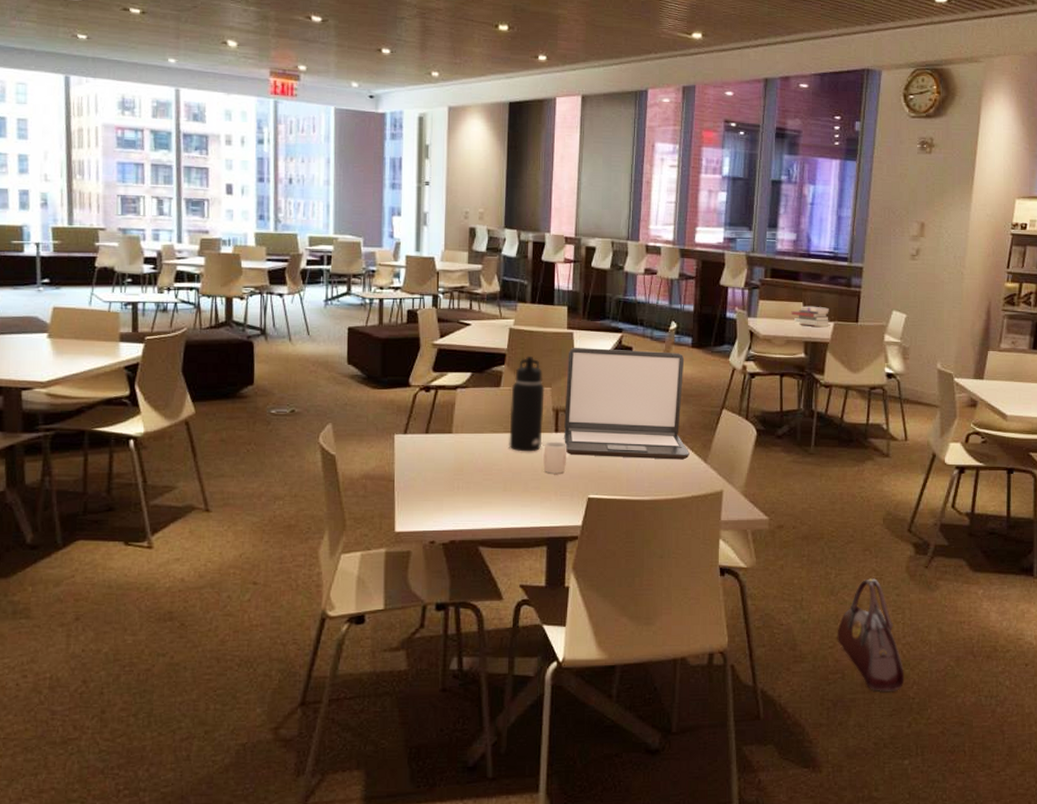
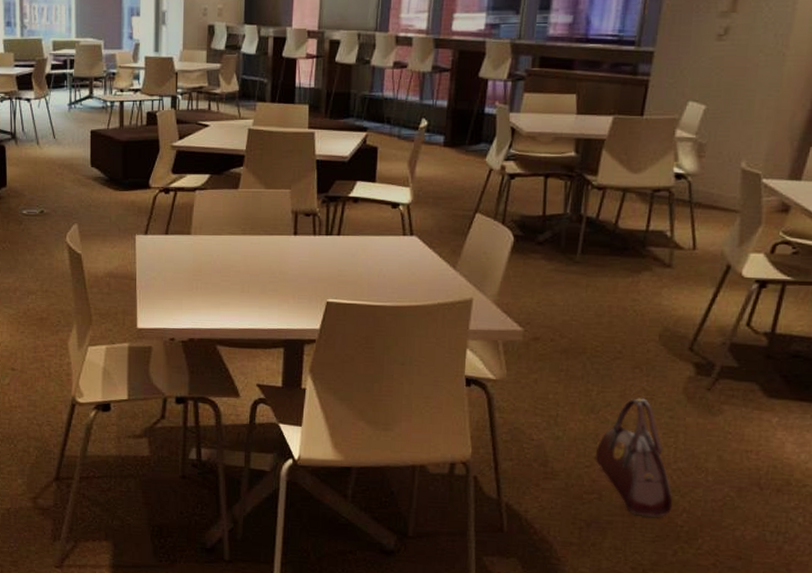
water bottle: present [509,355,545,451] -> none [247,157,284,253]
mug: present [543,441,567,474] -> none [281,244,306,277]
laptop: present [564,347,690,460] -> none [303,147,437,266]
books: present [791,306,829,327] -> none [561,98,608,121]

